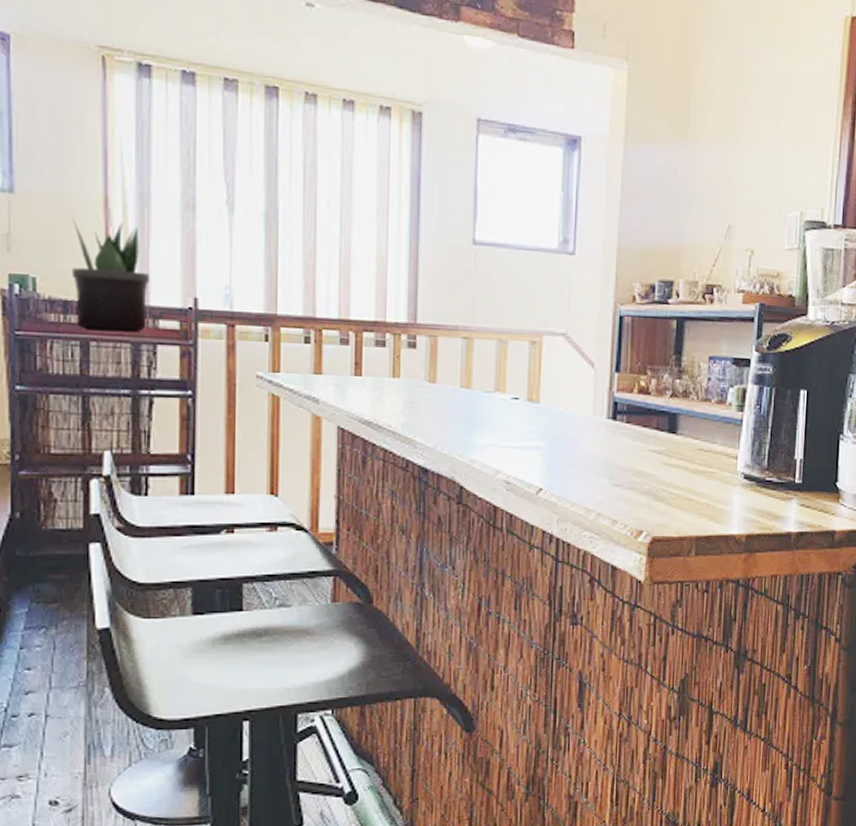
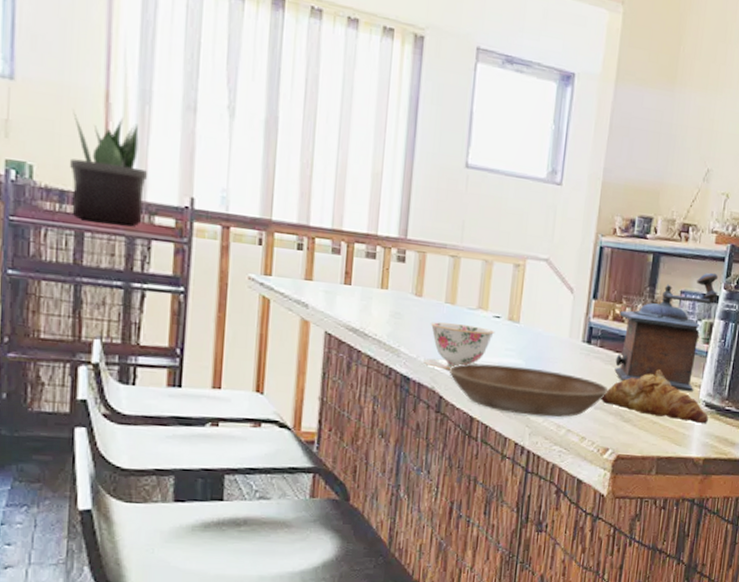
teacup: none [440,408,515,460] -> present [422,322,495,372]
saucer: none [468,448,639,501] -> present [448,363,609,417]
croissant: none [631,442,748,498] -> present [601,369,708,424]
coffee grinder: none [643,334,749,465] -> present [614,273,719,392]

